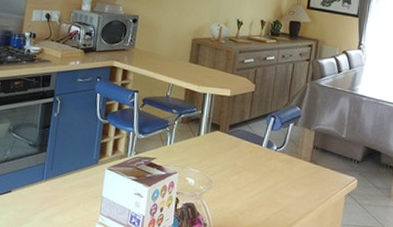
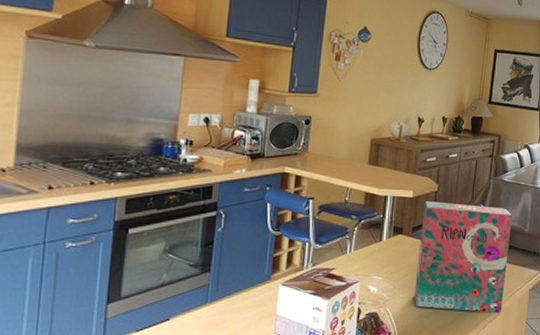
cereal box: none [229,101,329,217] -> present [414,201,512,314]

